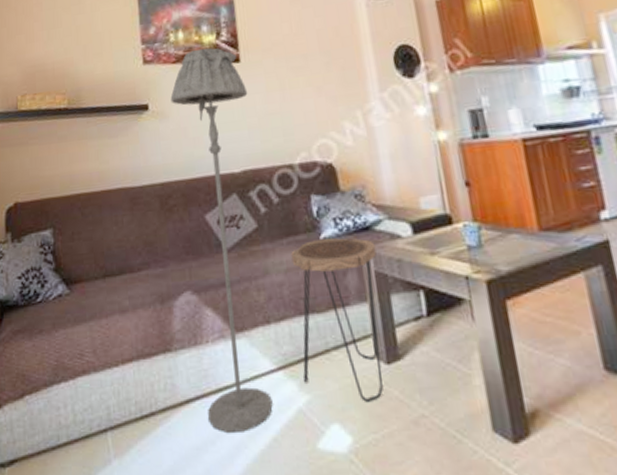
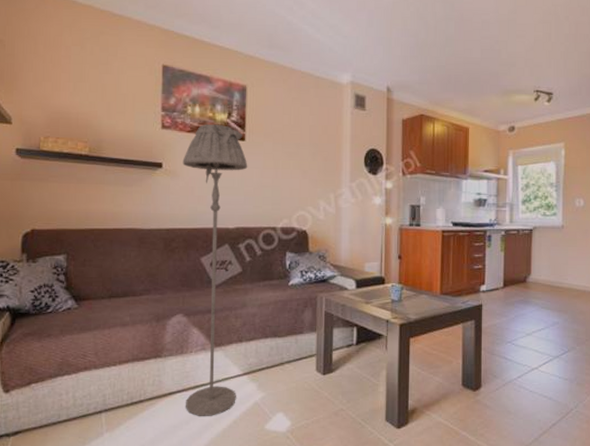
side table: present [291,238,383,402] -> none [262,285,328,399]

